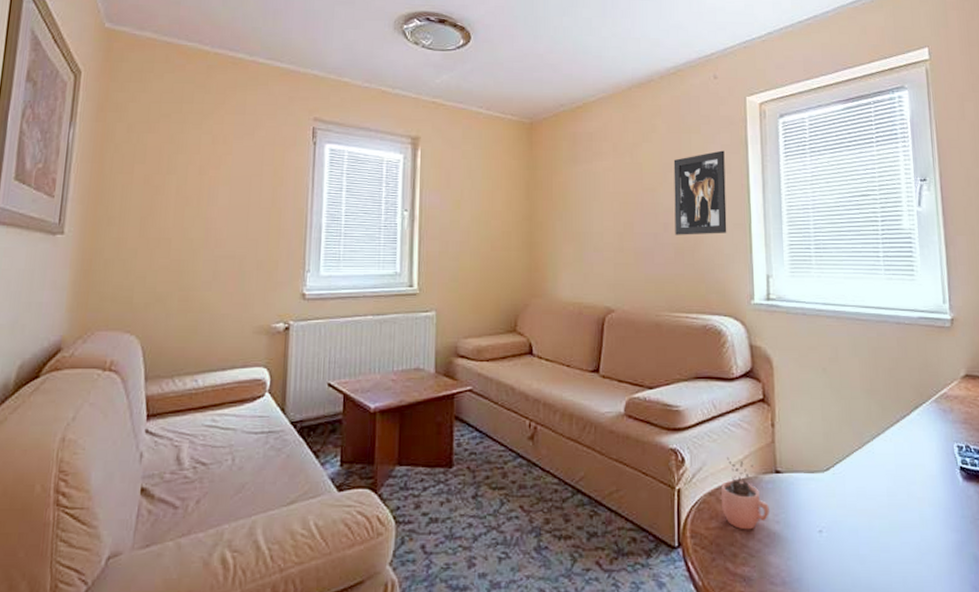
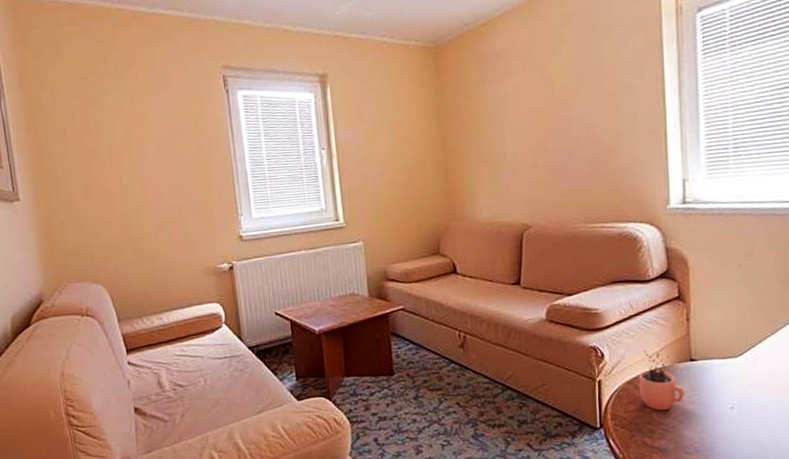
wall art: present [673,150,727,235] -> none [585,54,642,148]

